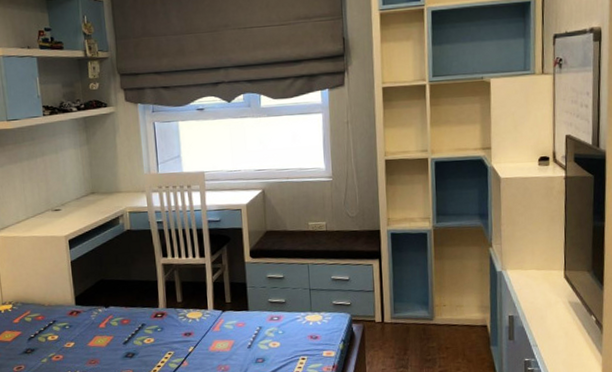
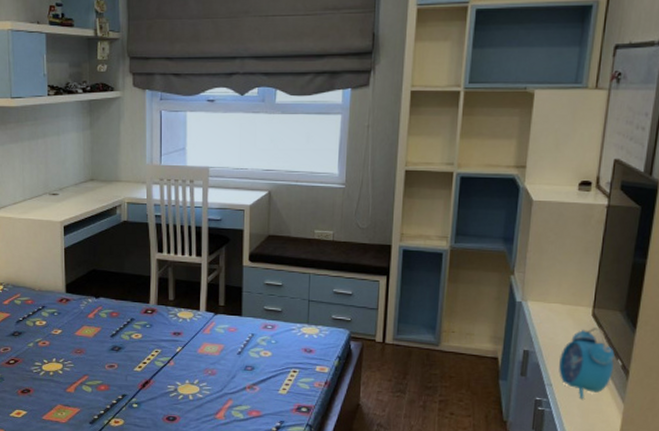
alarm clock: none [541,288,589,356] -> present [559,328,615,400]

